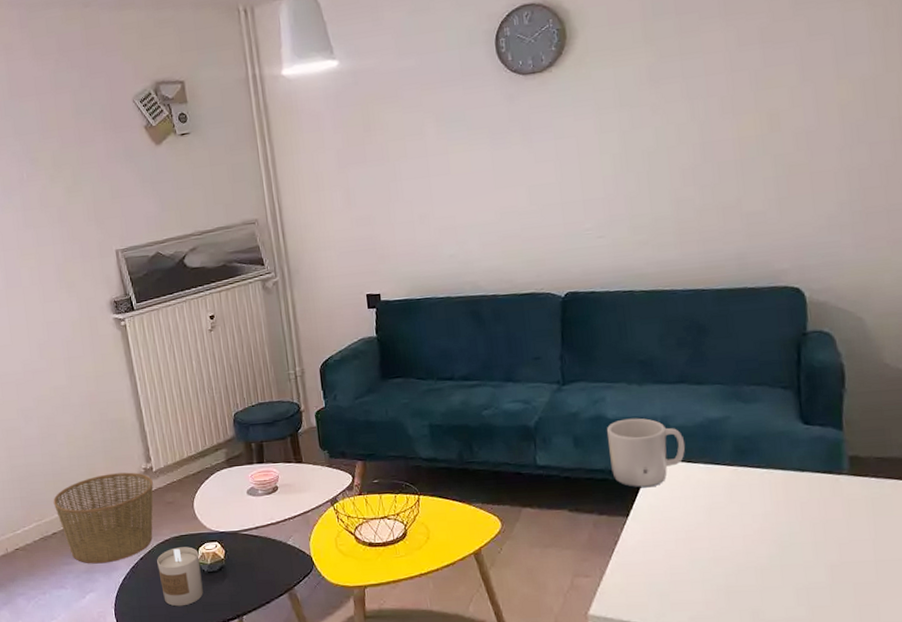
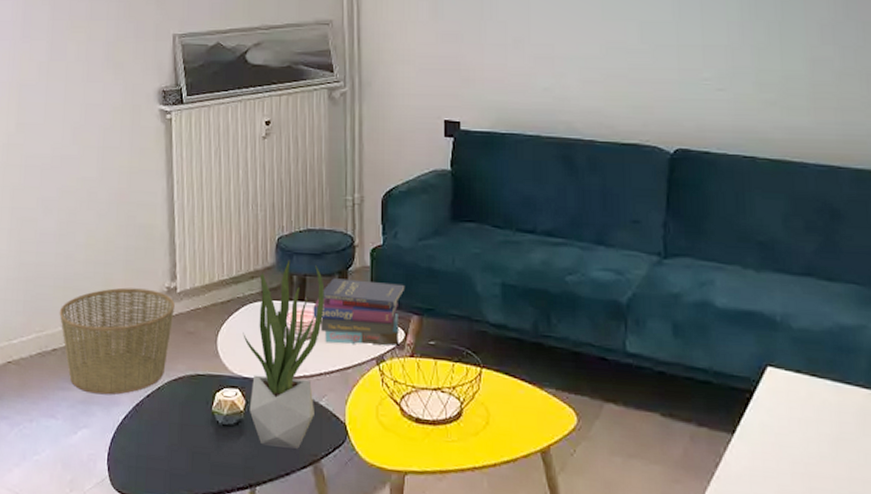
candle: present [157,546,203,607] -> none [165,388,215,463]
potted plant: none [215,430,284,583] -> present [243,259,325,449]
books: none [272,437,349,494] -> present [313,278,405,346]
mug: present [606,417,686,488] -> none [713,310,810,401]

